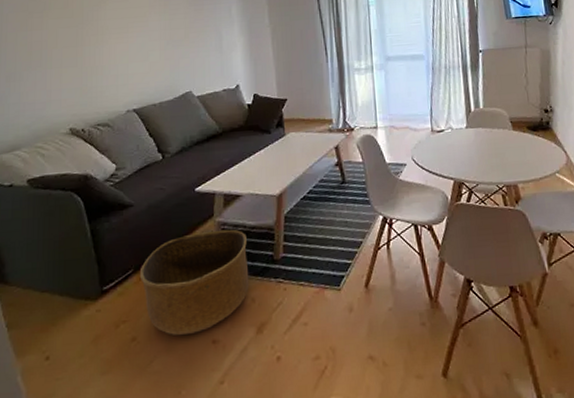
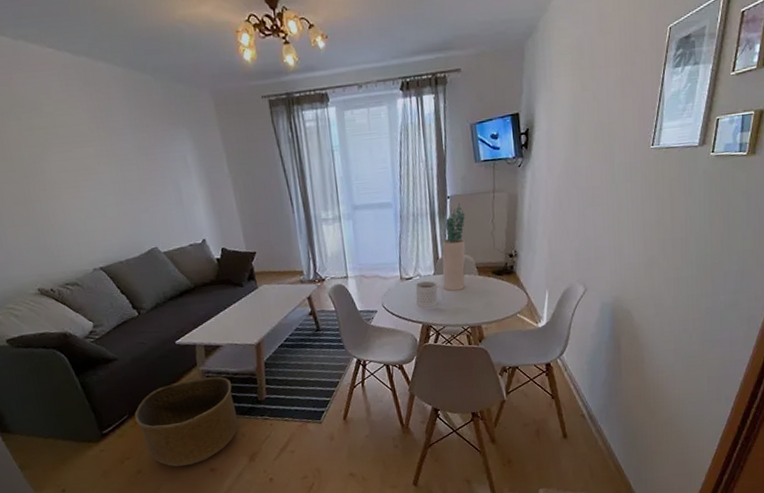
mug: none [447,134,478,163] -> present [415,281,445,308]
vase: none [474,57,499,146] -> present [442,203,466,291]

